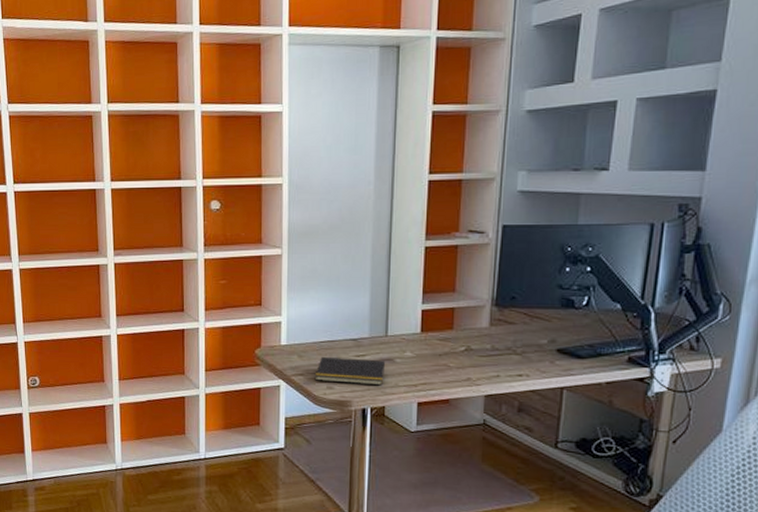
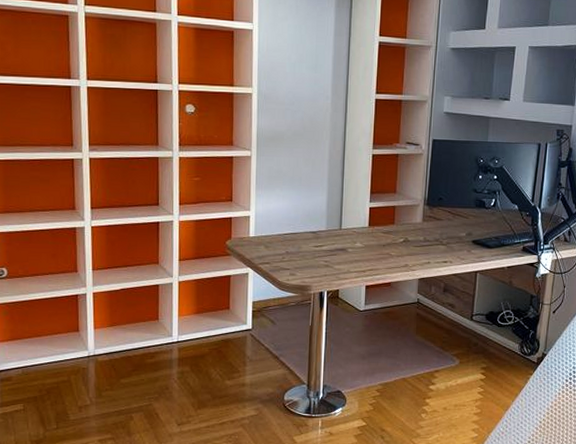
notepad: present [314,357,386,386] -> none [279,248,340,272]

